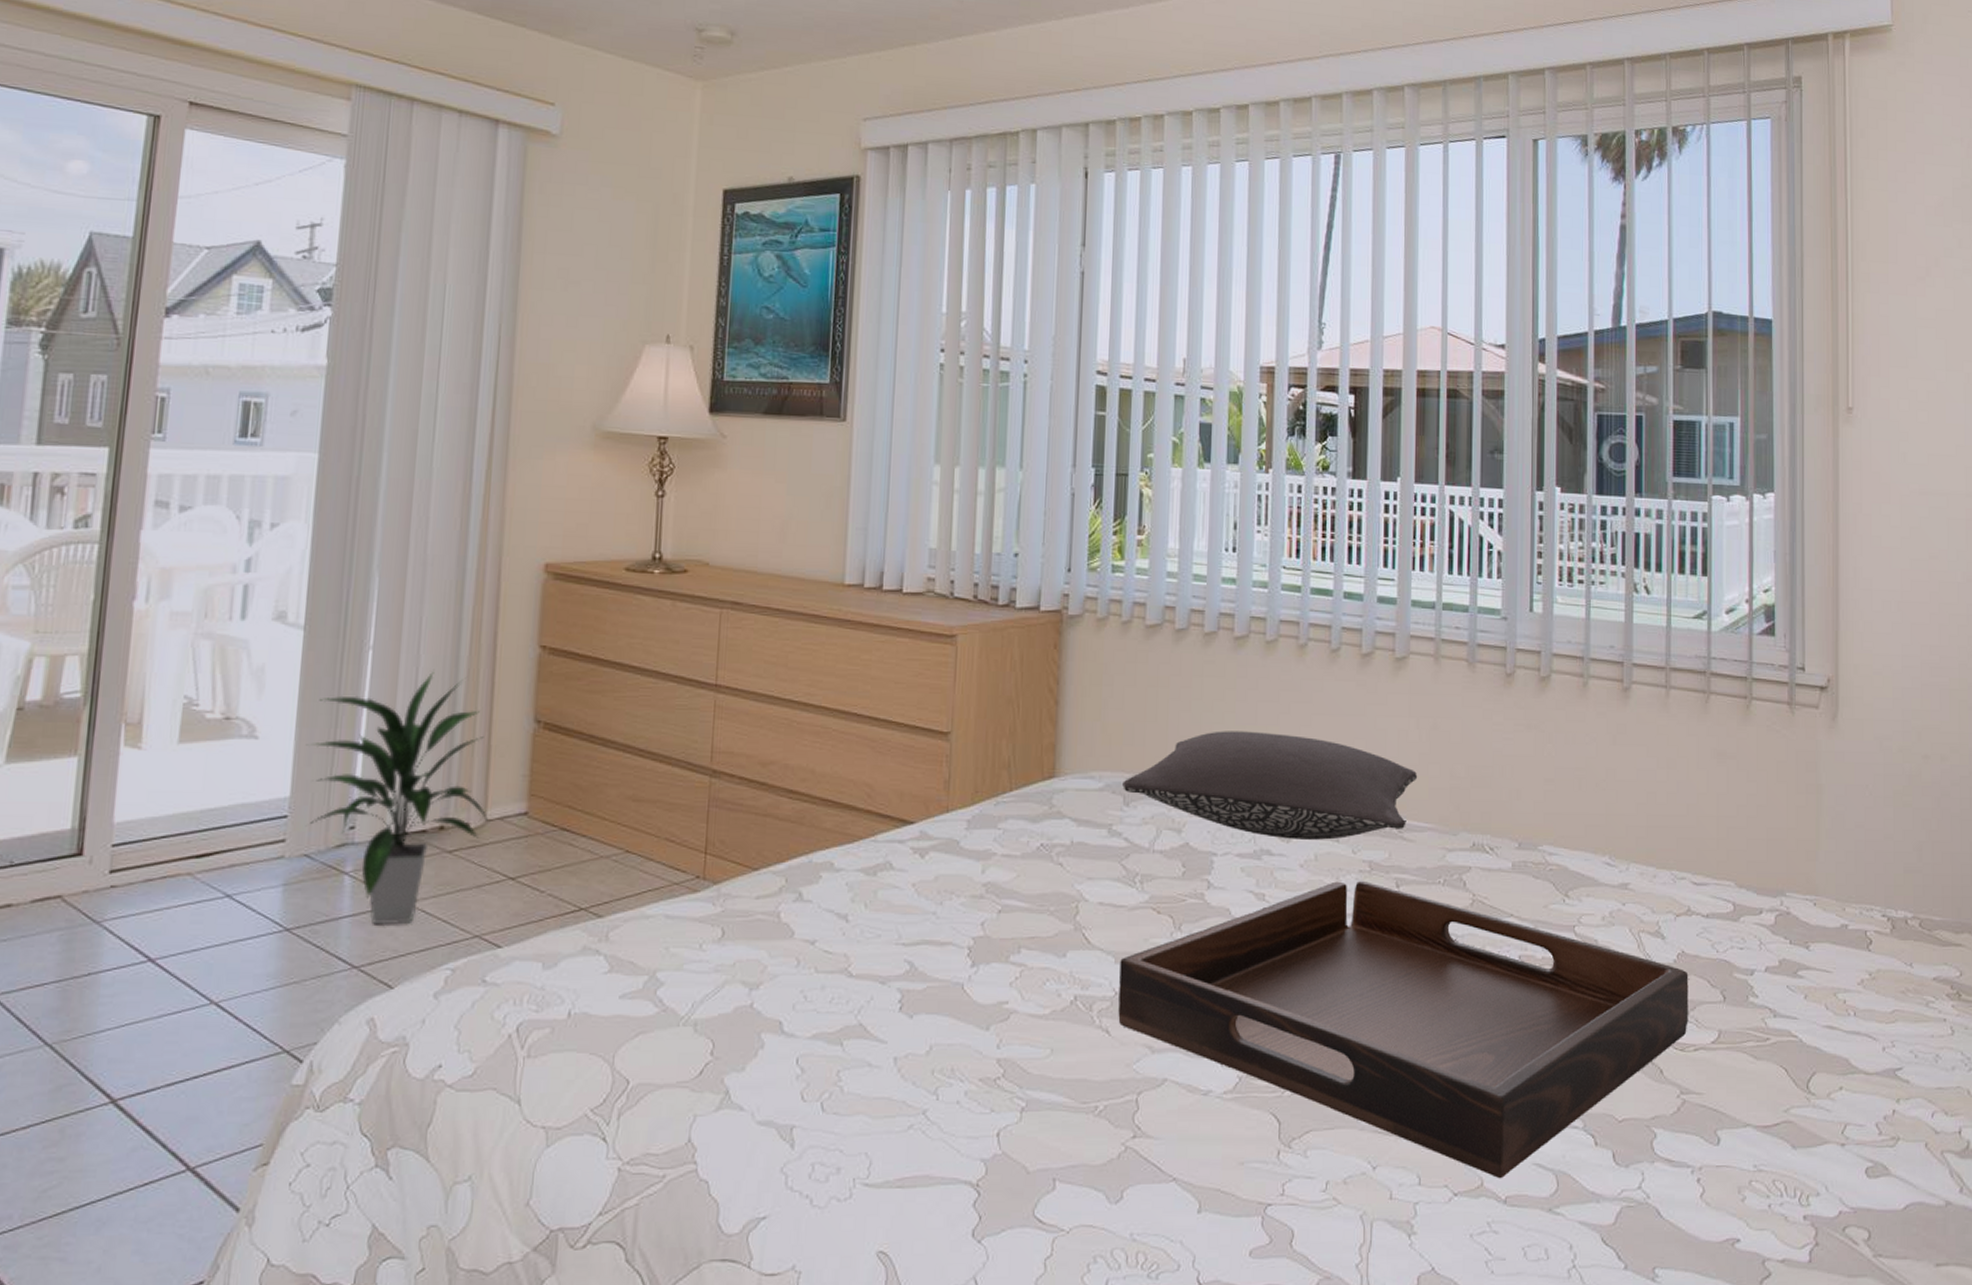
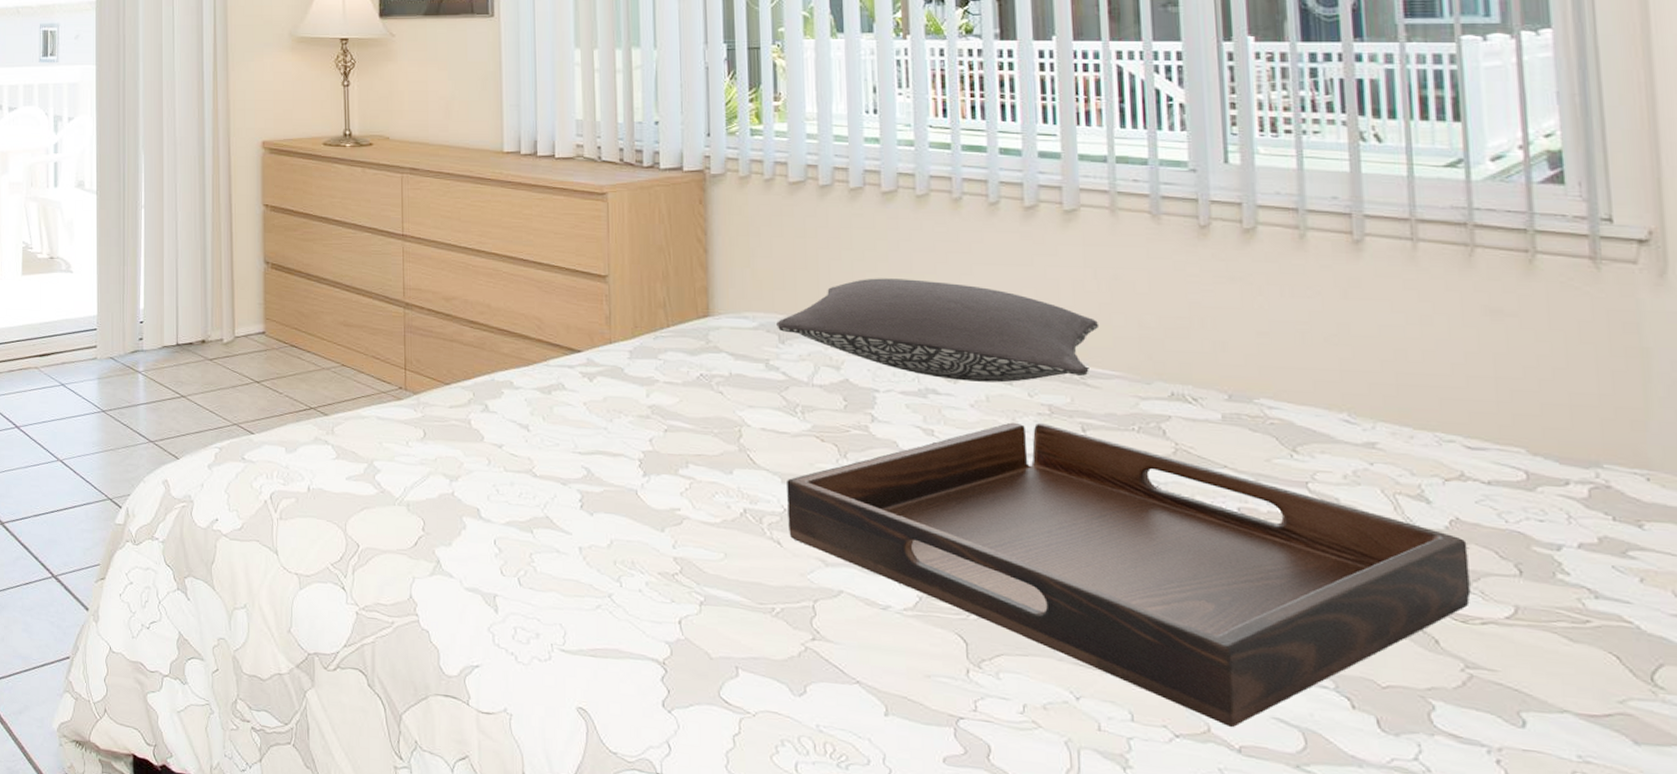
indoor plant: present [305,669,488,925] -> none [104,222,236,413]

